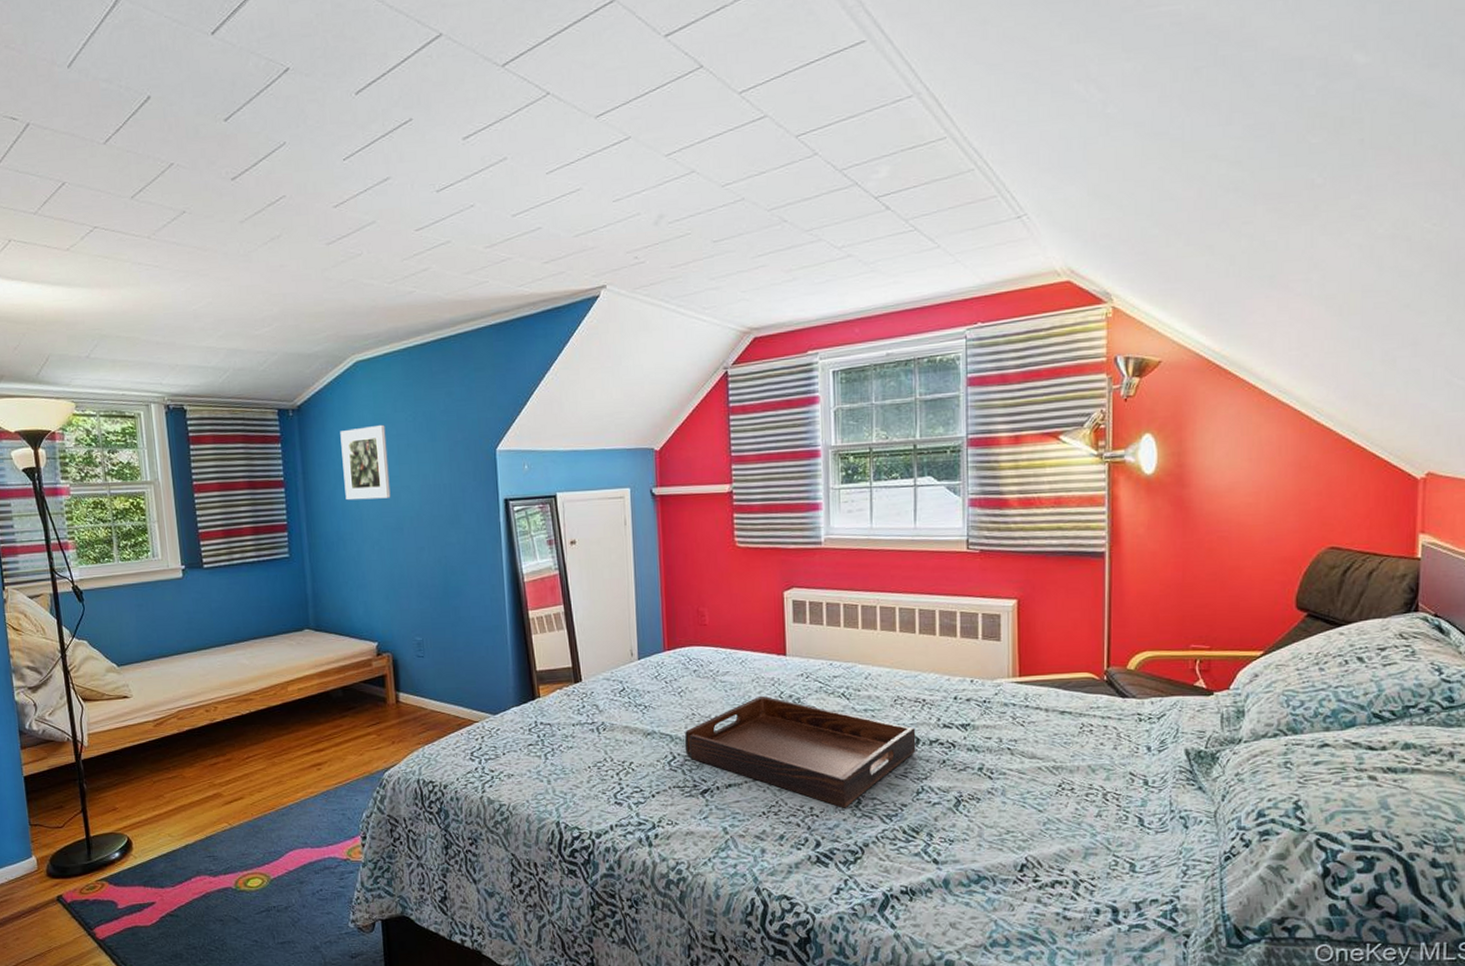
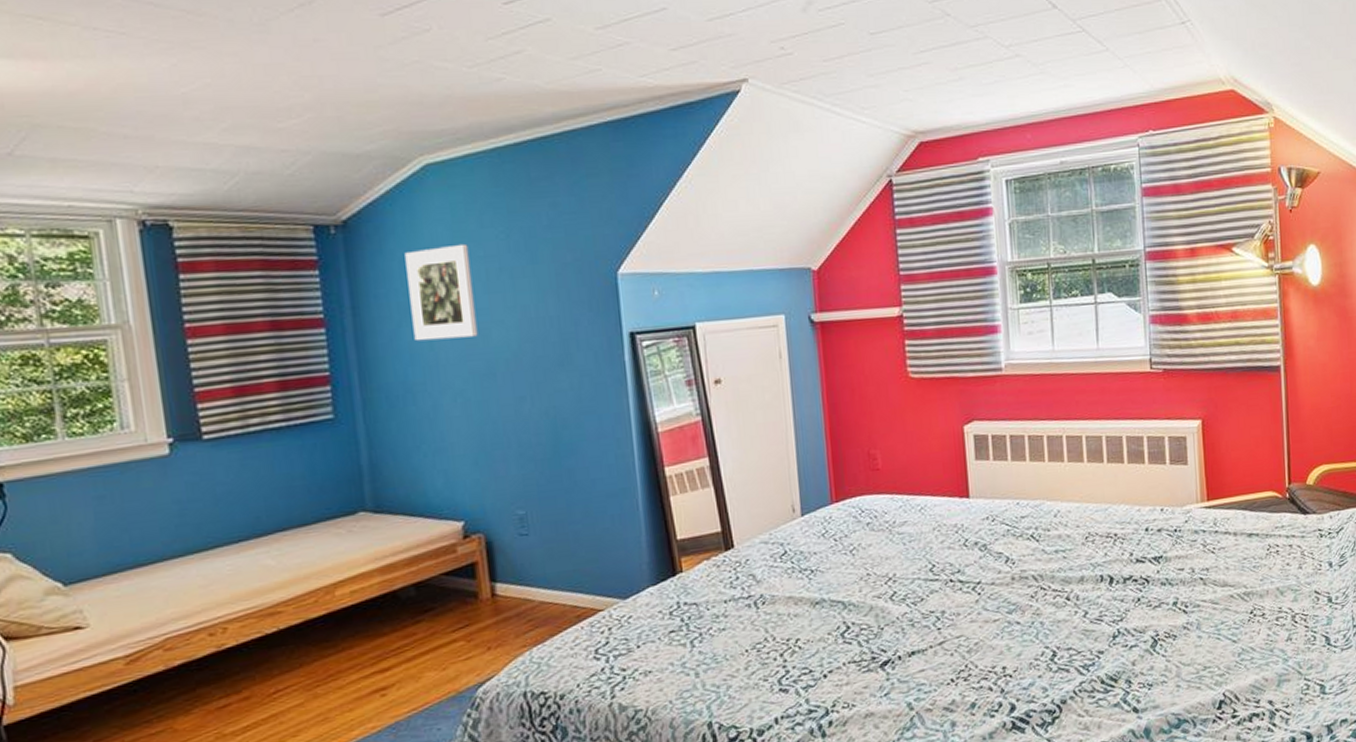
serving tray: present [684,695,916,808] -> none [859,545,1110,664]

